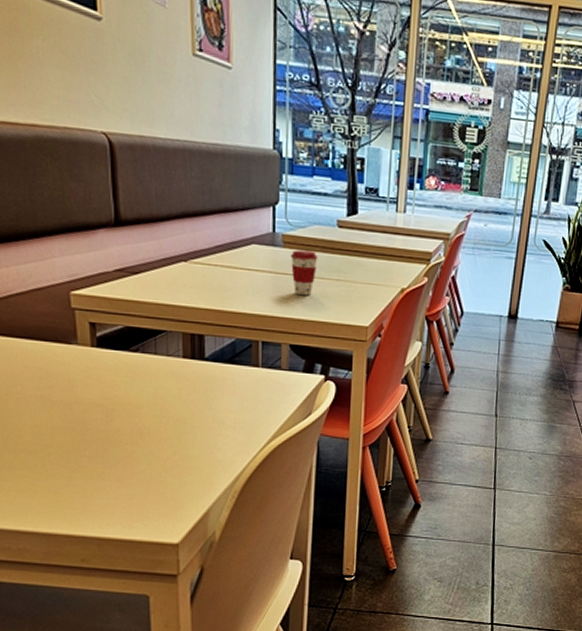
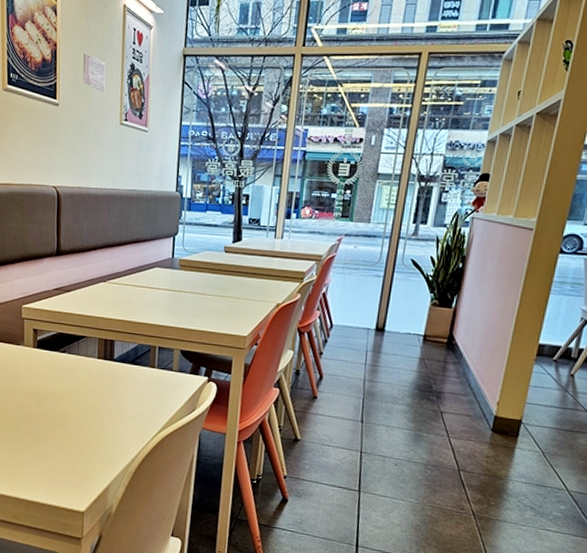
coffee cup: present [290,250,318,295] -> none [184,271,207,309]

